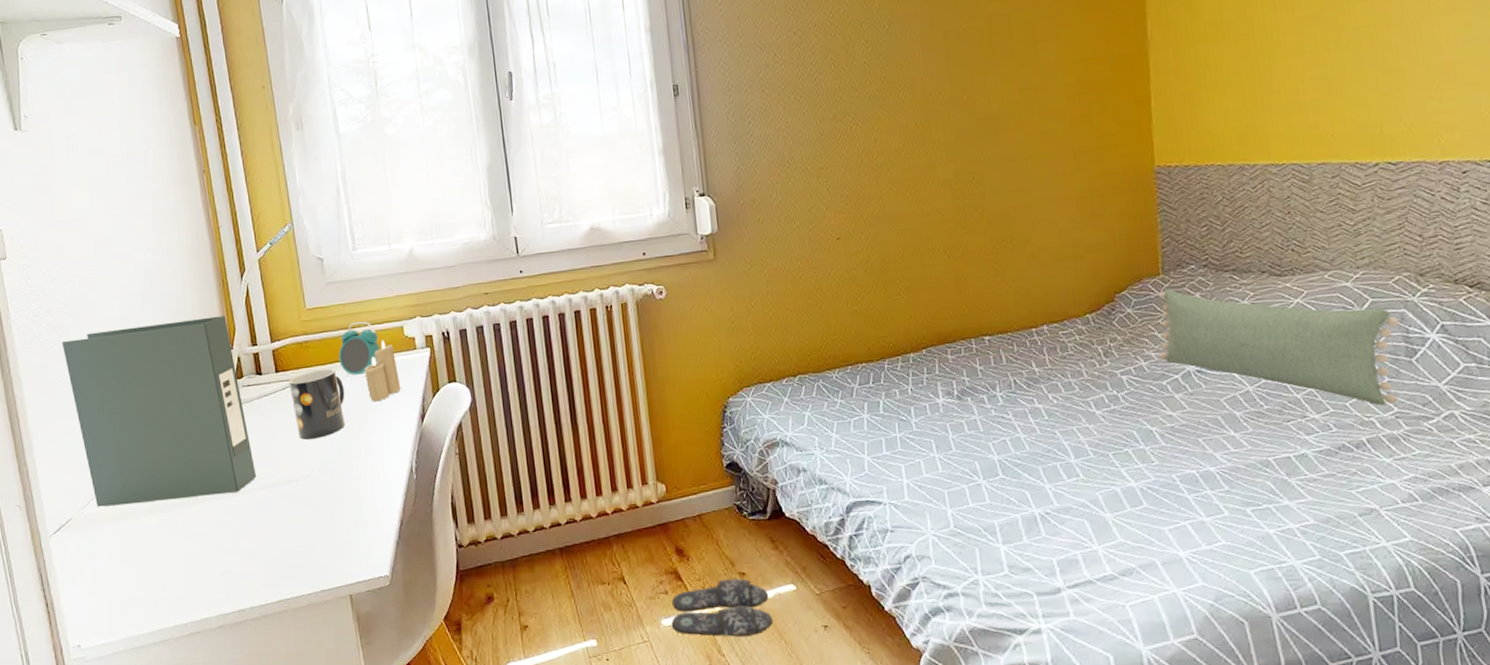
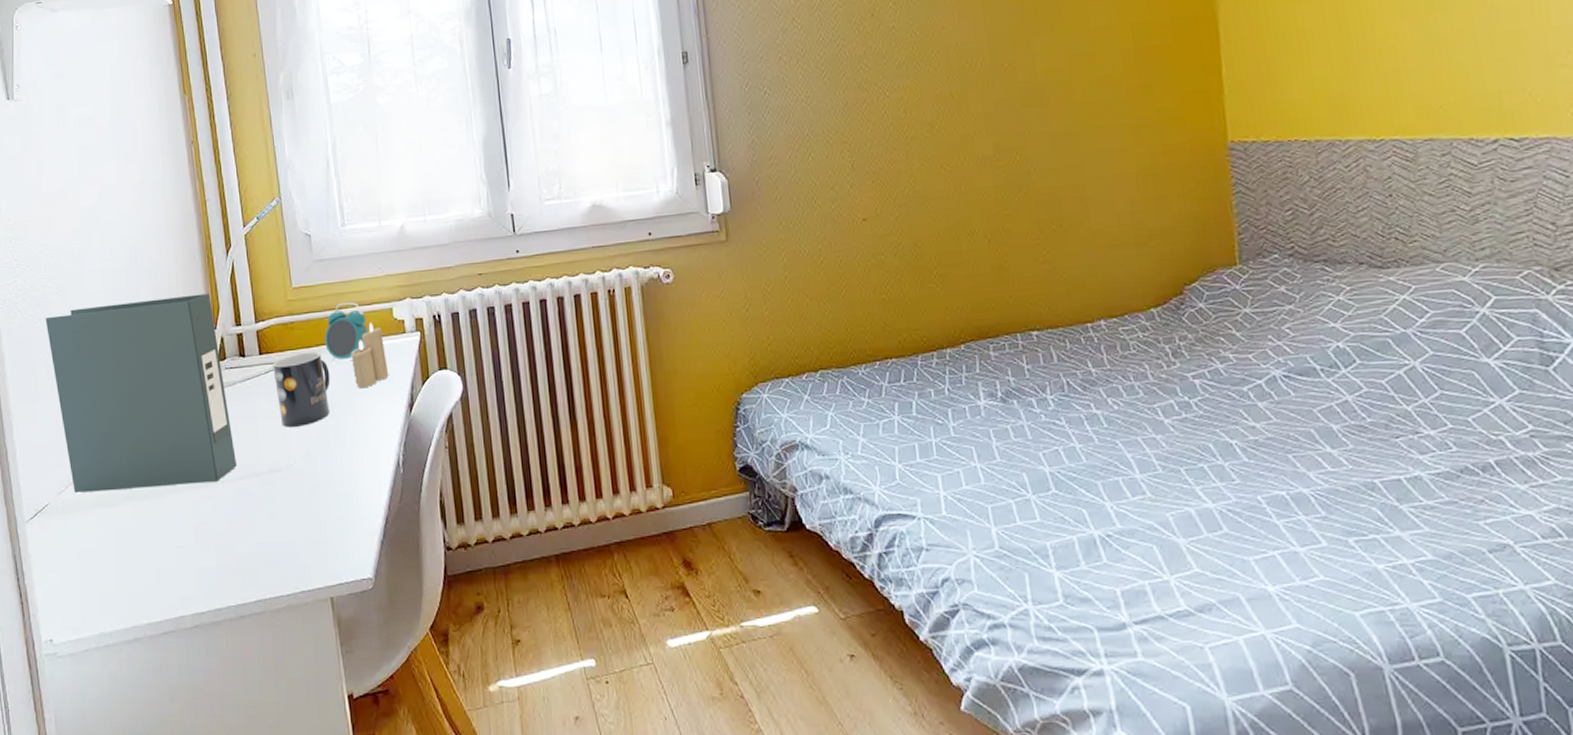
slippers: present [672,578,773,637] -> none [678,597,792,663]
pillow: present [1158,288,1400,406] -> none [1235,280,1532,423]

